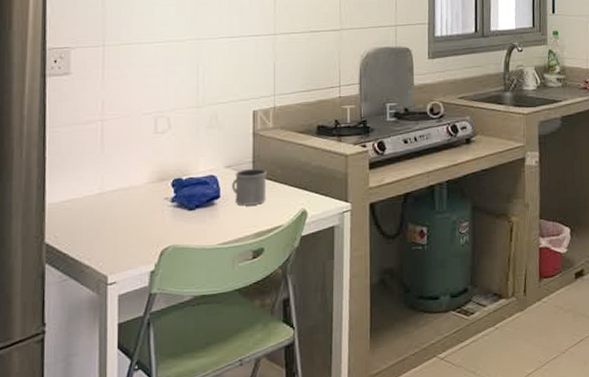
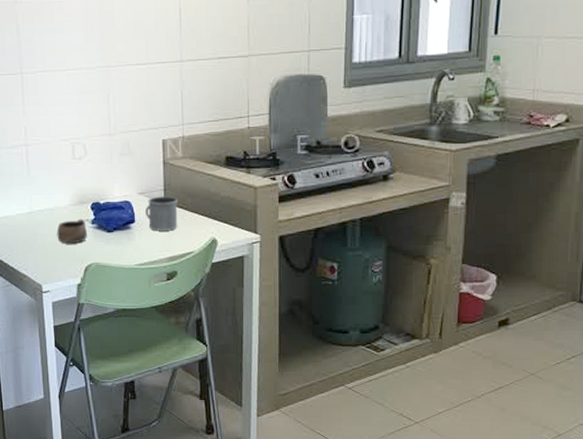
cup: none [130,197,165,226] -> present [56,218,87,244]

